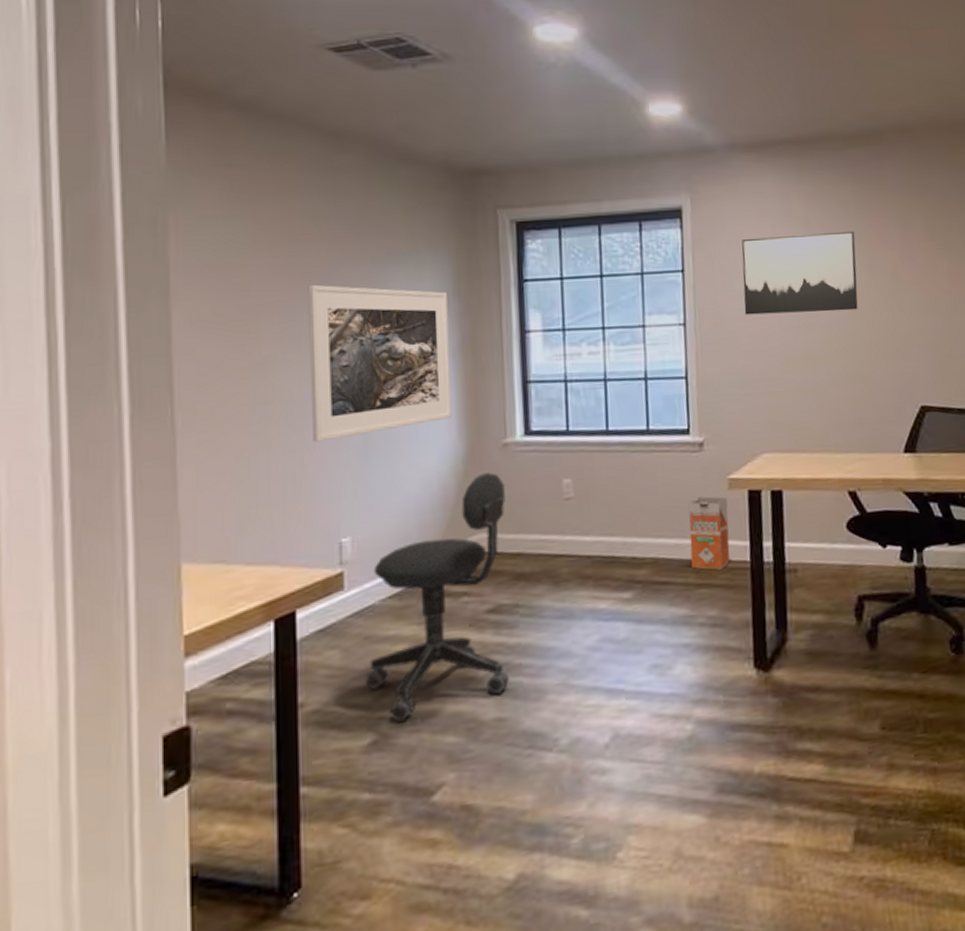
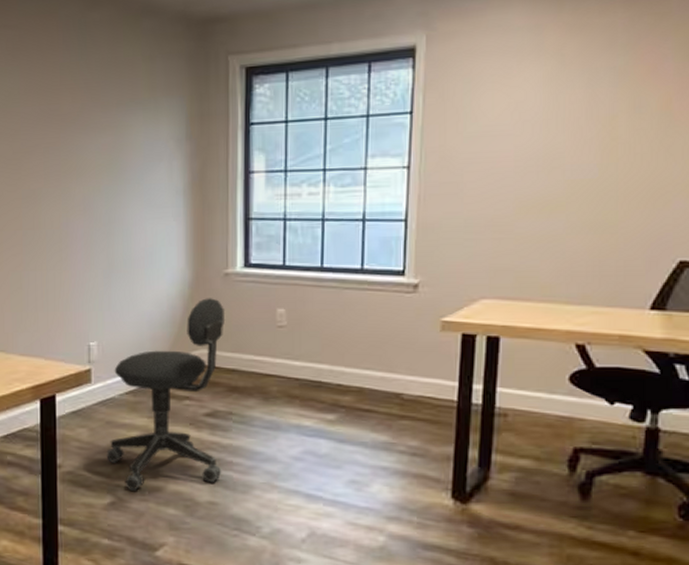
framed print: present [308,284,452,442] -> none [65,129,181,263]
waste bin: present [688,496,730,571] -> none [396,336,438,405]
wall art: present [742,231,858,315] -> none [476,64,620,159]

